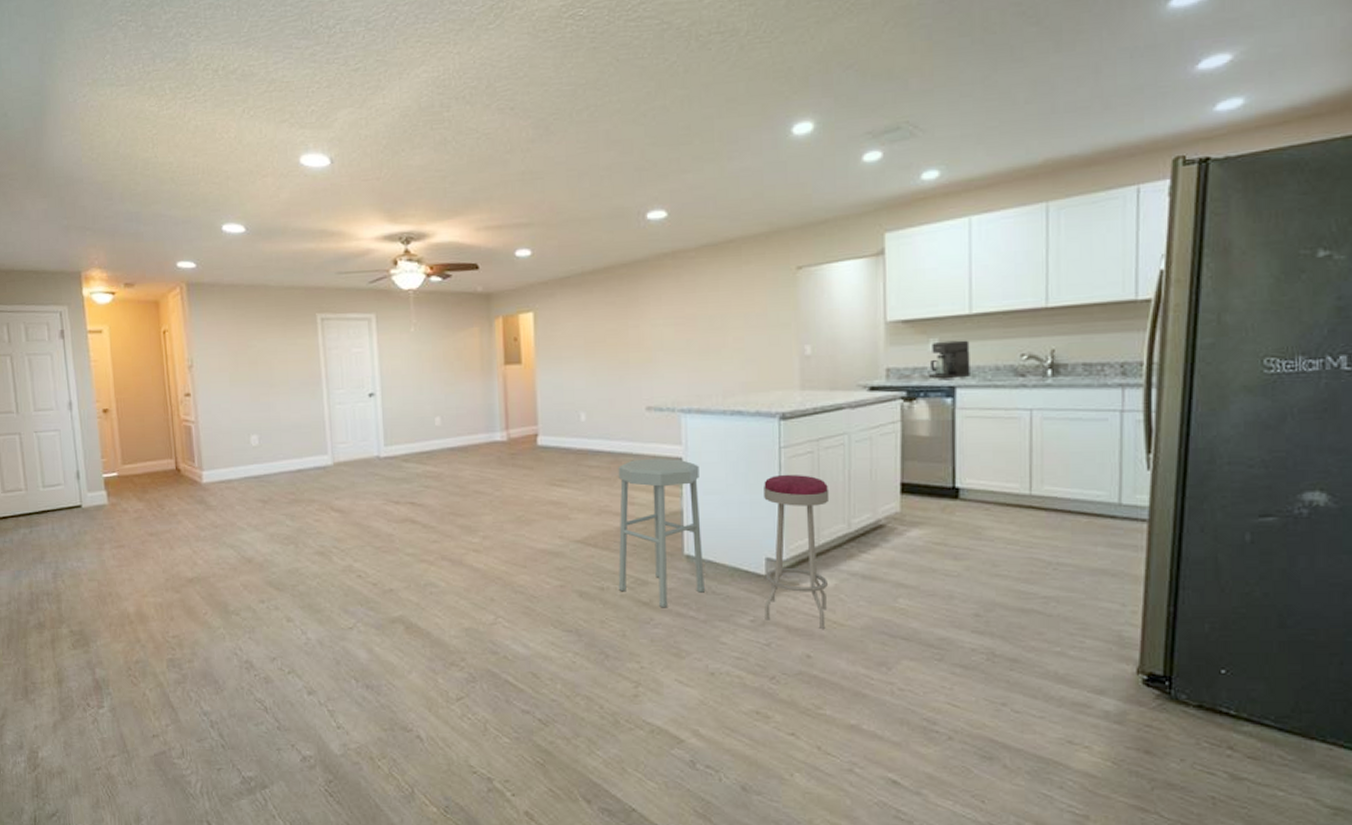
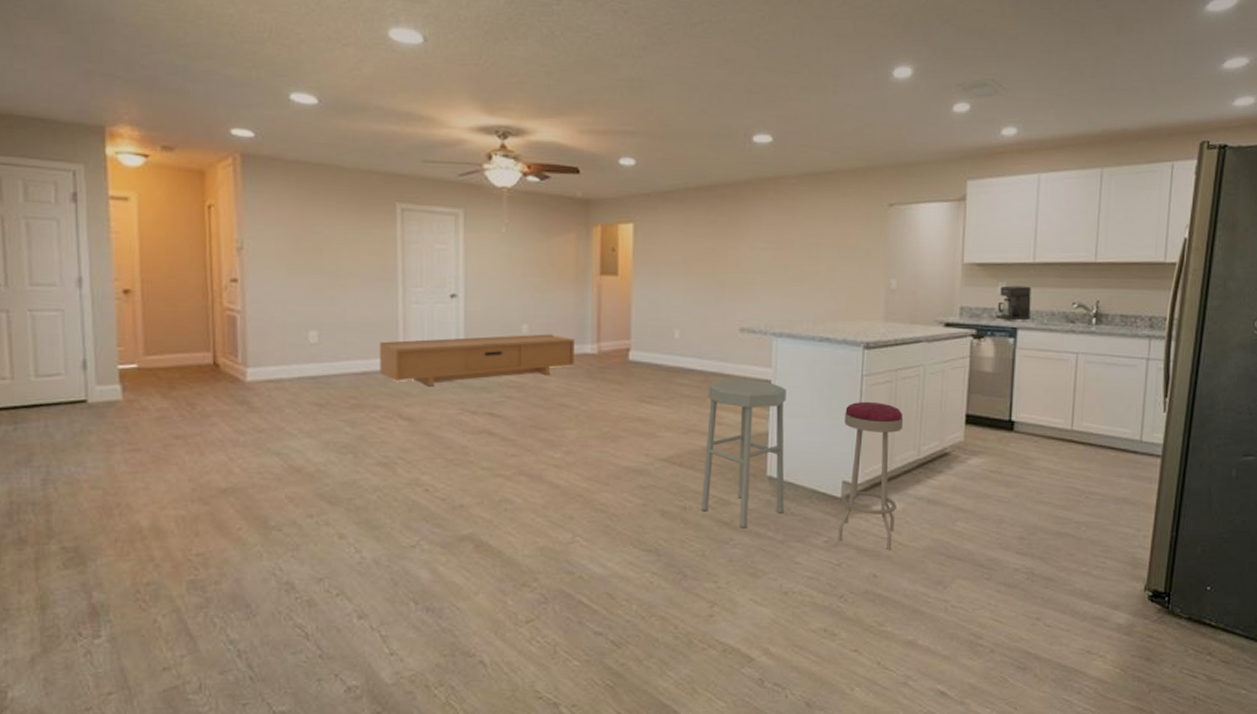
tv stand: none [310,424,486,480] -> present [379,334,575,386]

